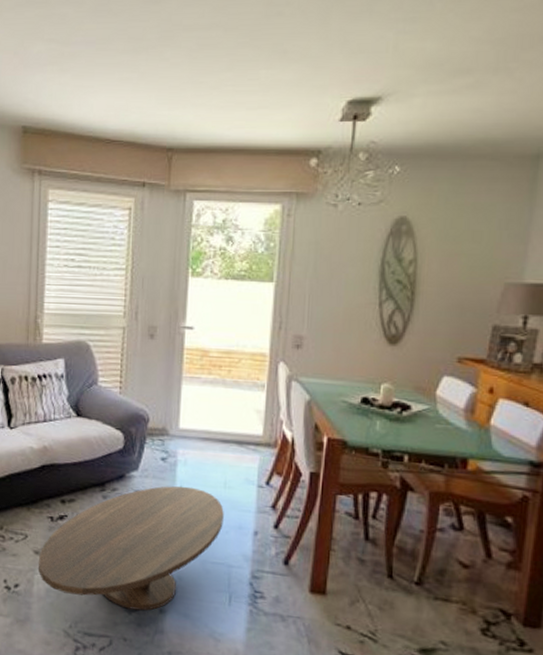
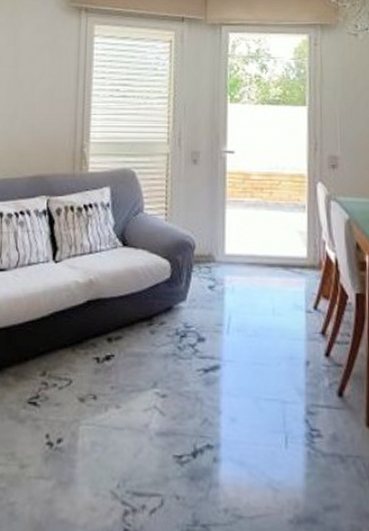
coffee table: present [39,486,224,611] -> none [84,315,274,461]

